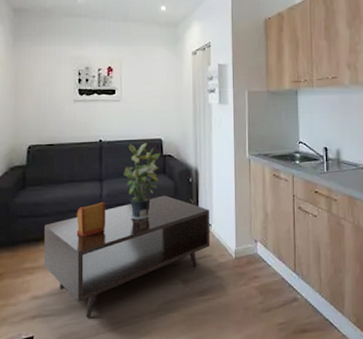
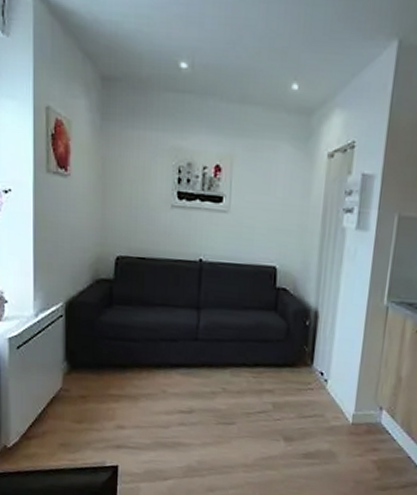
coffee table: present [44,195,210,318] -> none [131,337,327,458]
decorative box: present [76,201,106,237] -> none [167,333,203,371]
potted plant: present [123,143,161,221] -> none [225,268,274,362]

